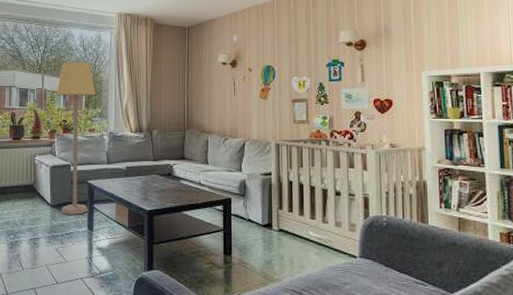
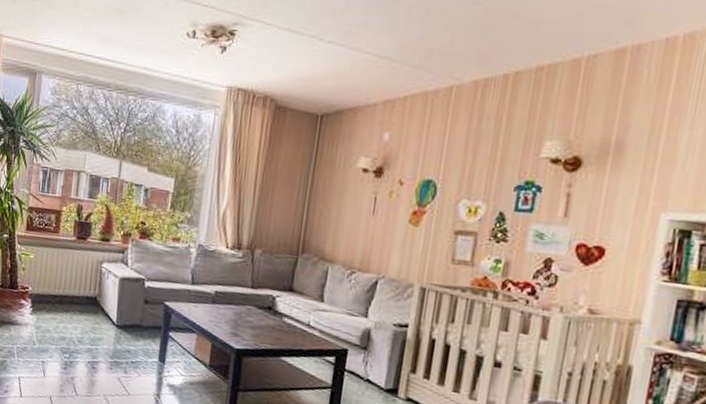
lamp: present [56,62,96,215] -> none [128,146,187,342]

